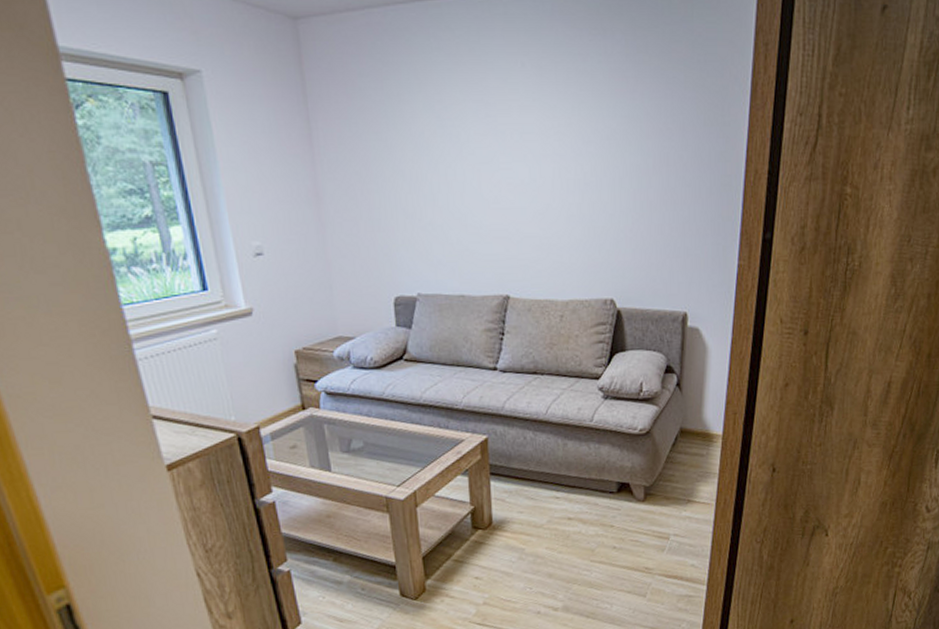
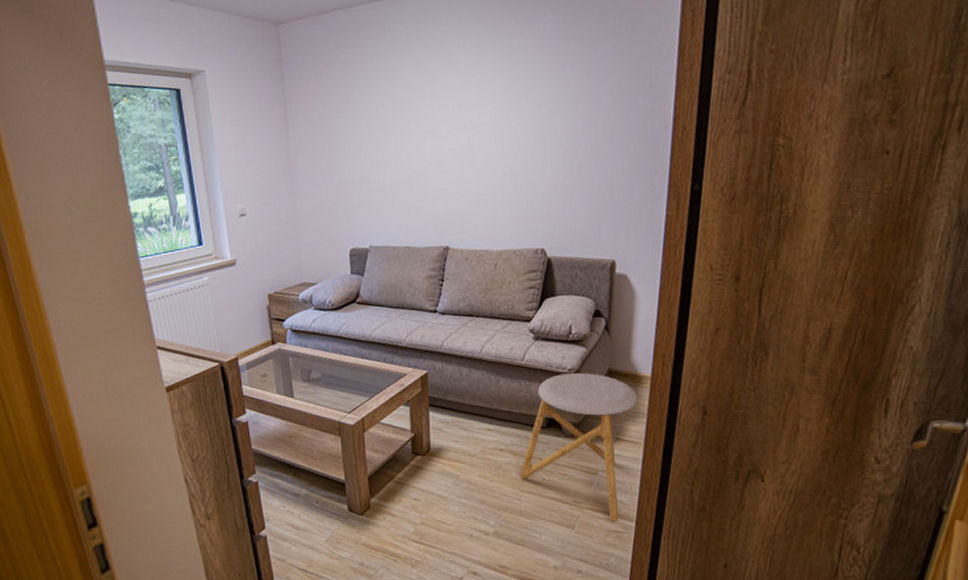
stool: none [589,432,709,587] -> present [520,372,637,523]

